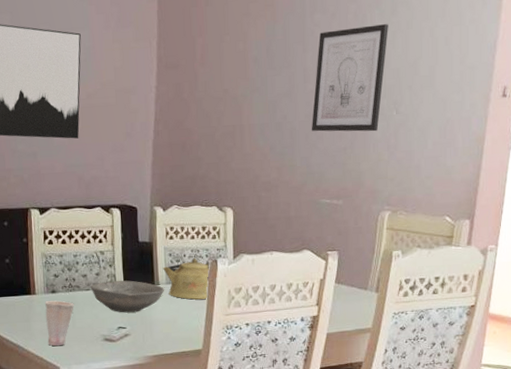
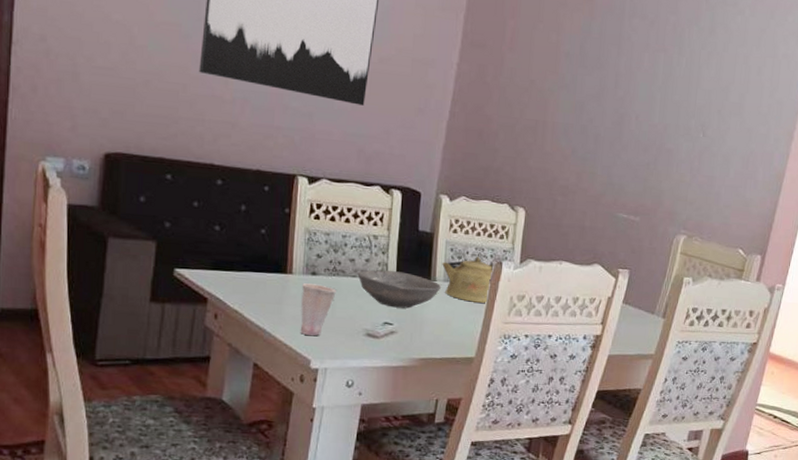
wall art: present [311,24,389,132] -> none [616,38,705,151]

